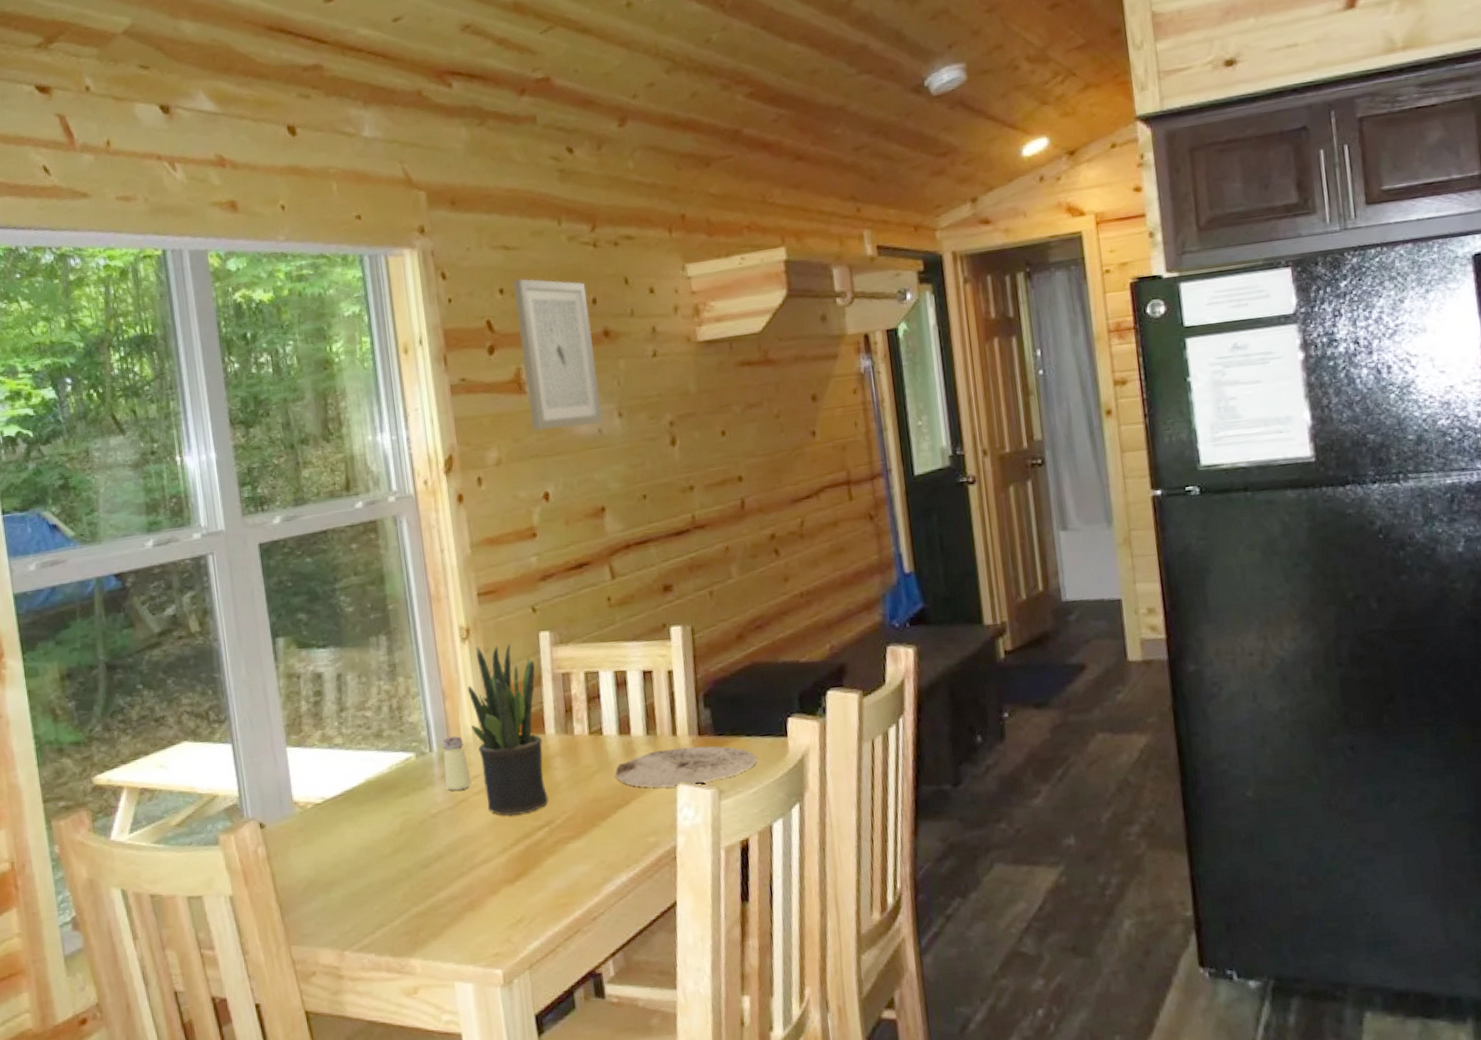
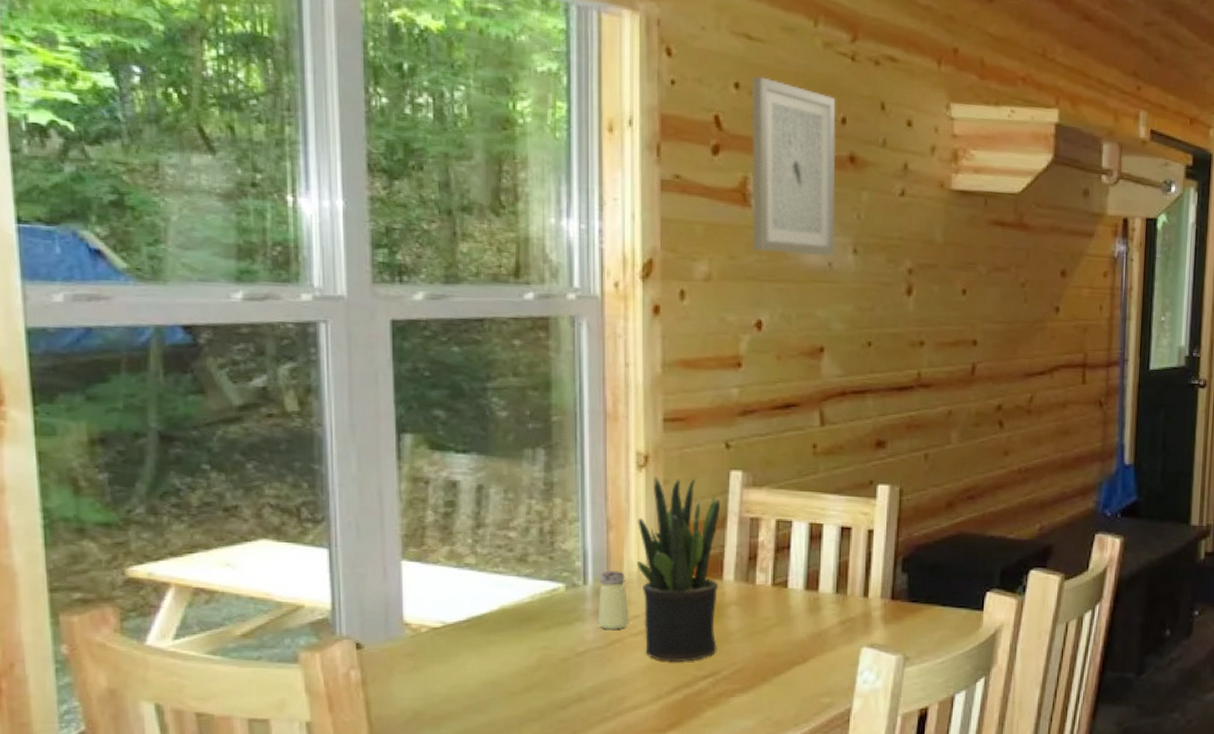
plate: present [615,745,758,788] -> none [795,610,949,650]

